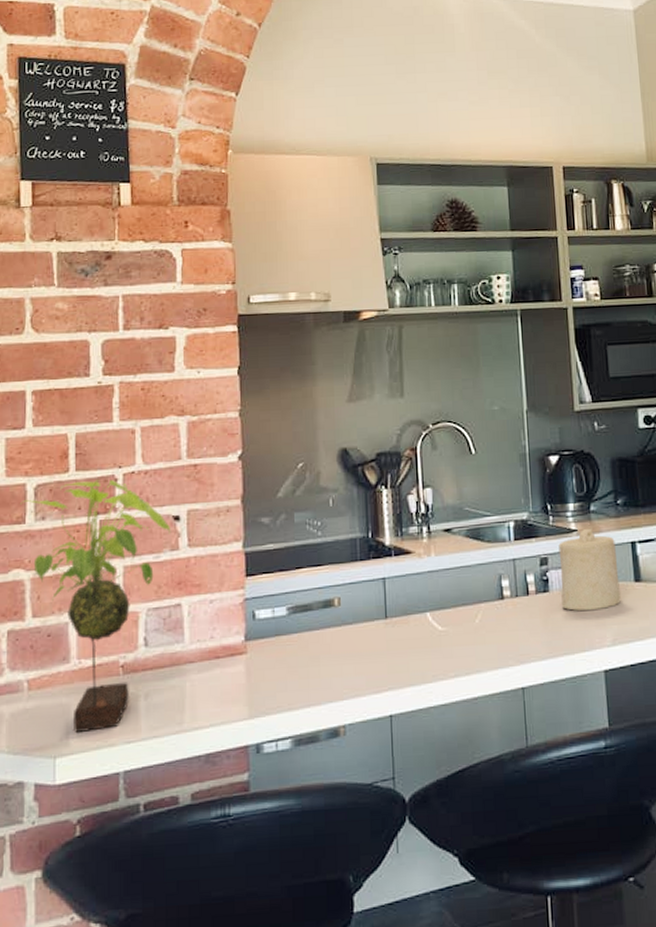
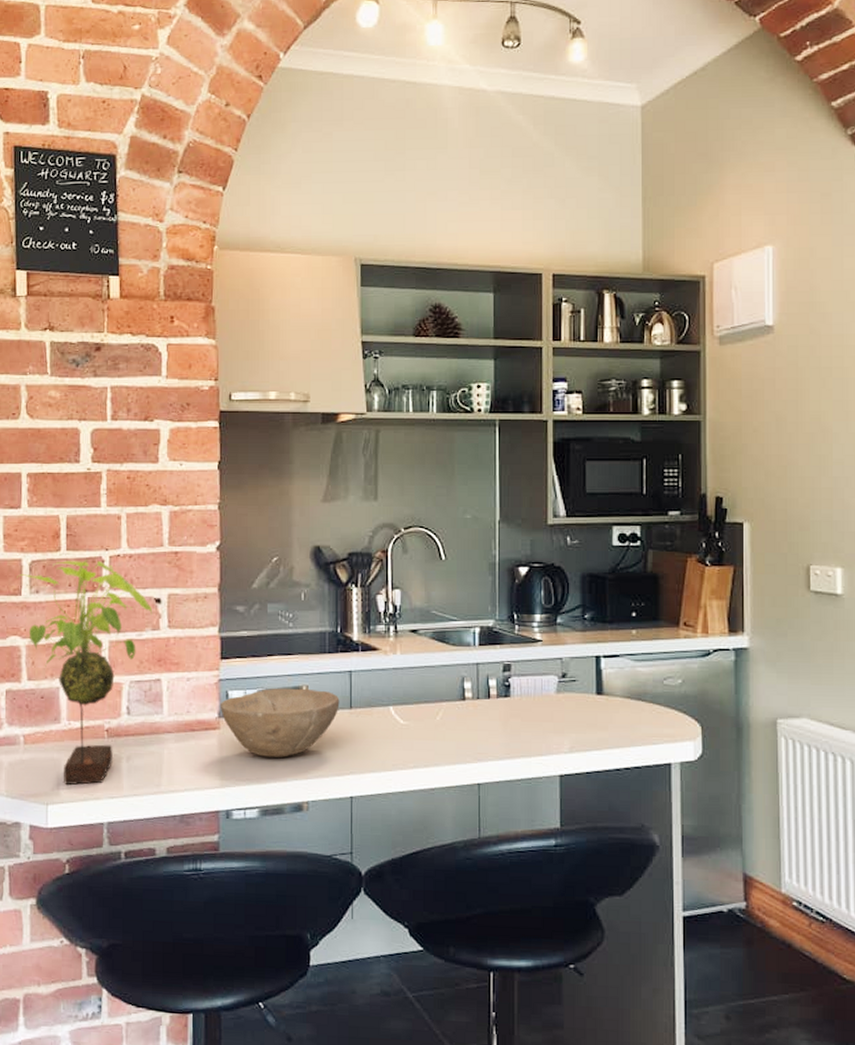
bowl: none [246,601,374,680] -> present [219,688,340,757]
candle: present [558,527,621,611] -> none [522,639,581,717]

